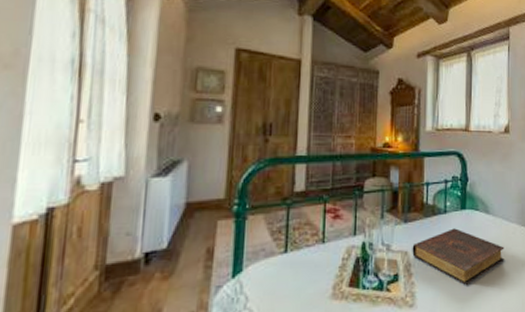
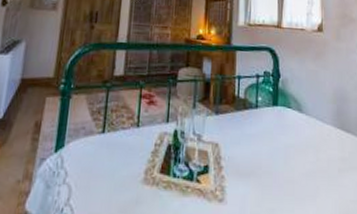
book: present [412,228,504,285] -> none [222,124,319,185]

